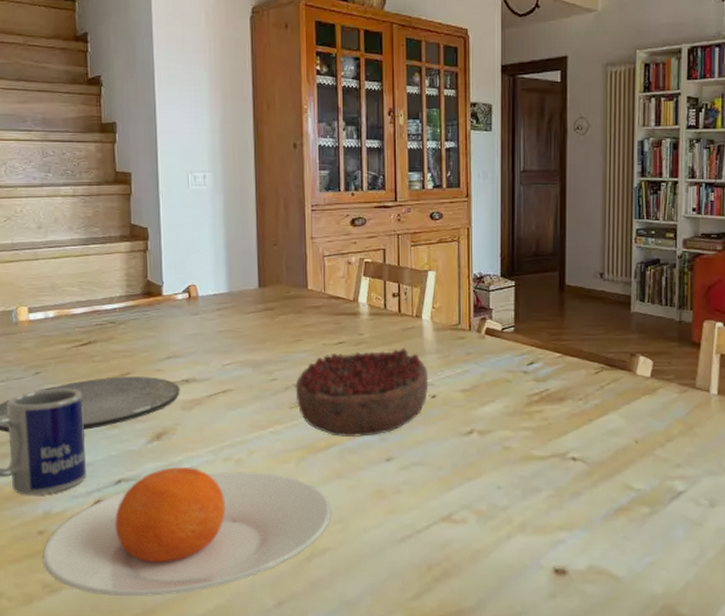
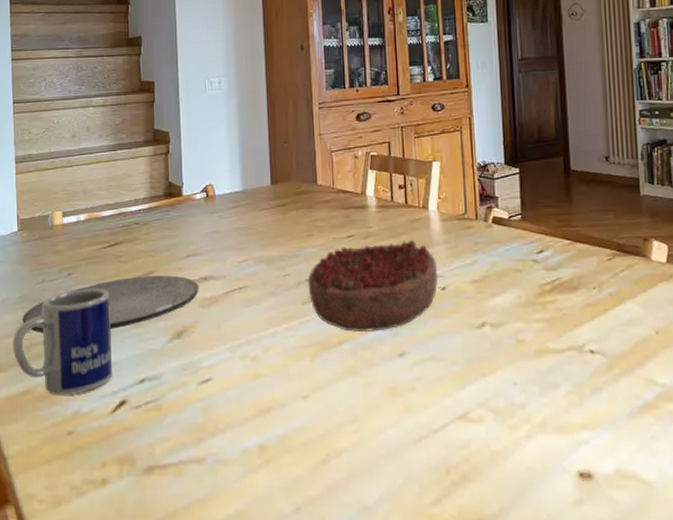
plate: present [42,466,332,596] -> none [71,364,347,500]

